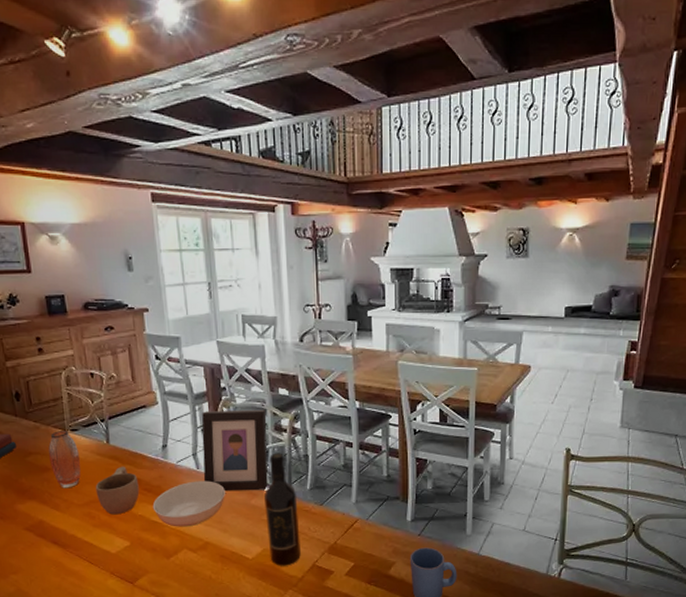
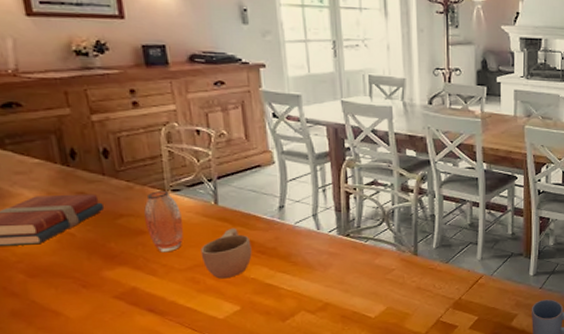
bowl: present [152,480,225,527] -> none [267,241,348,289]
picture frame: present [202,409,268,491] -> none [323,170,393,252]
wine bottle: present [264,452,301,566] -> none [389,212,425,323]

